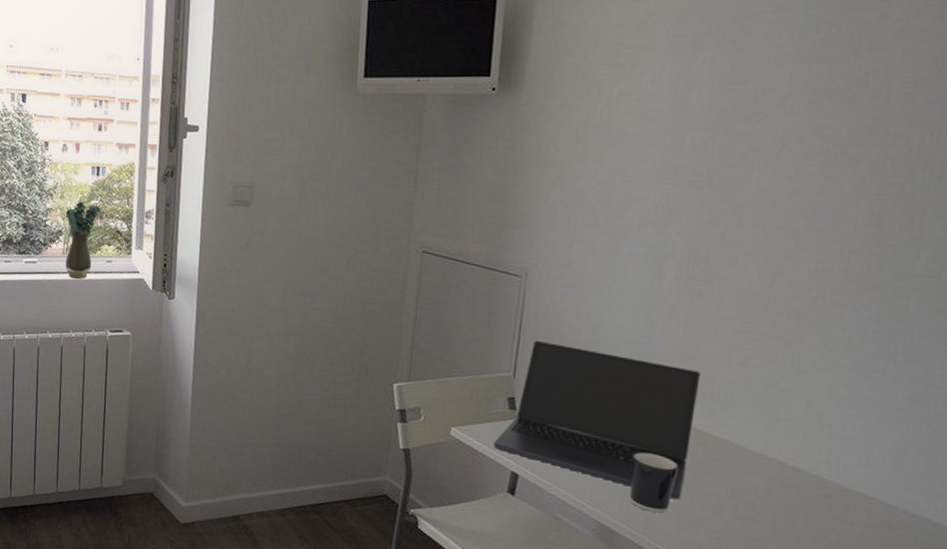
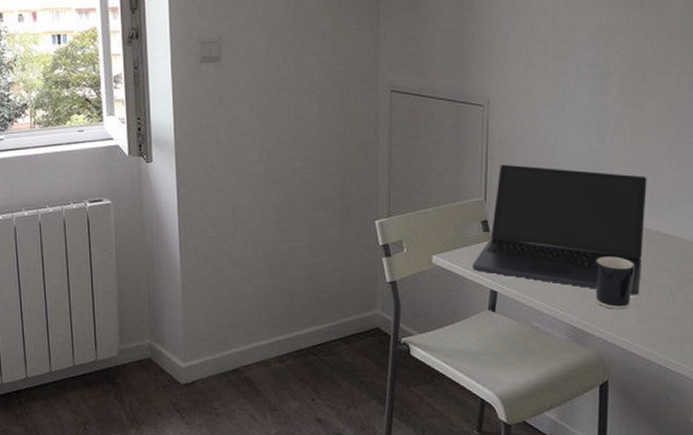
vase: present [65,198,100,280] -> none [28,68,66,153]

